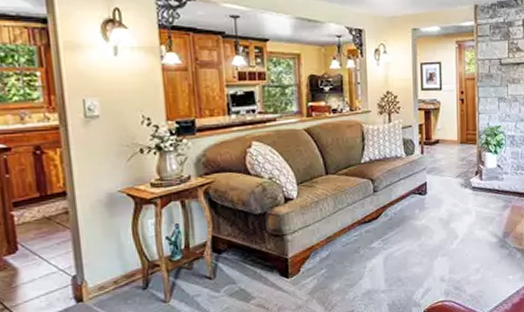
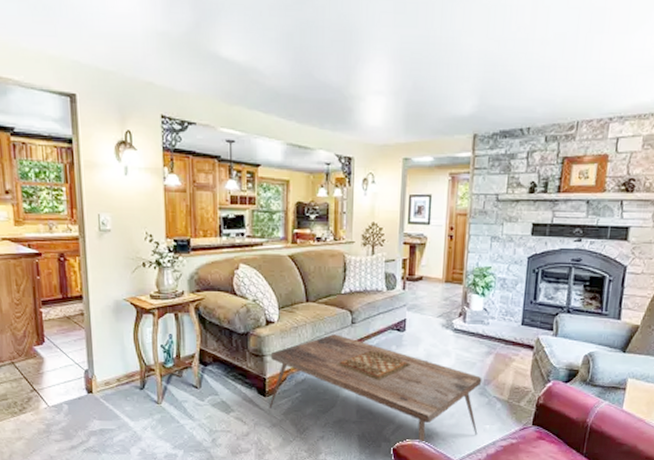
coffee table: none [291,204,502,303] -> present [269,334,482,444]

